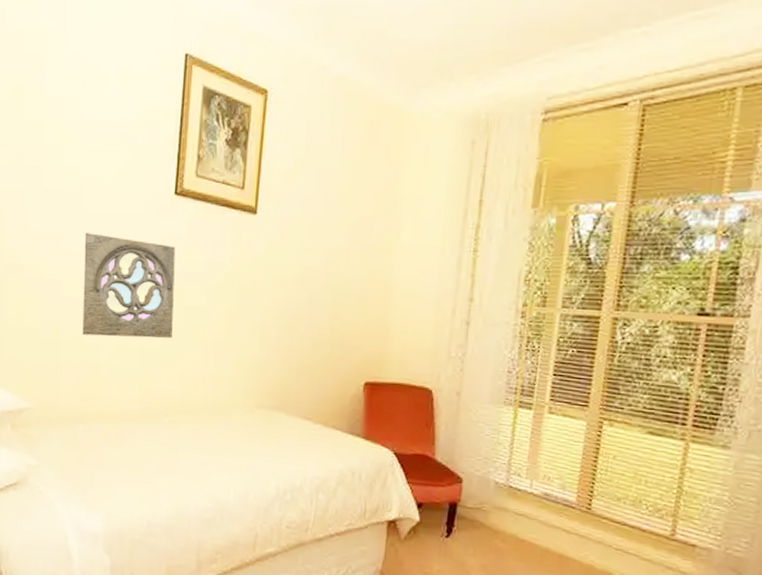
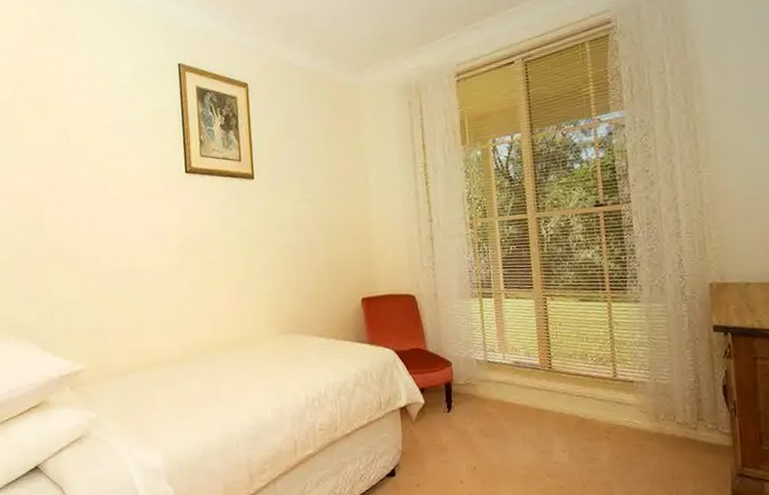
wall ornament: present [82,233,176,339] -> none [114,213,200,298]

